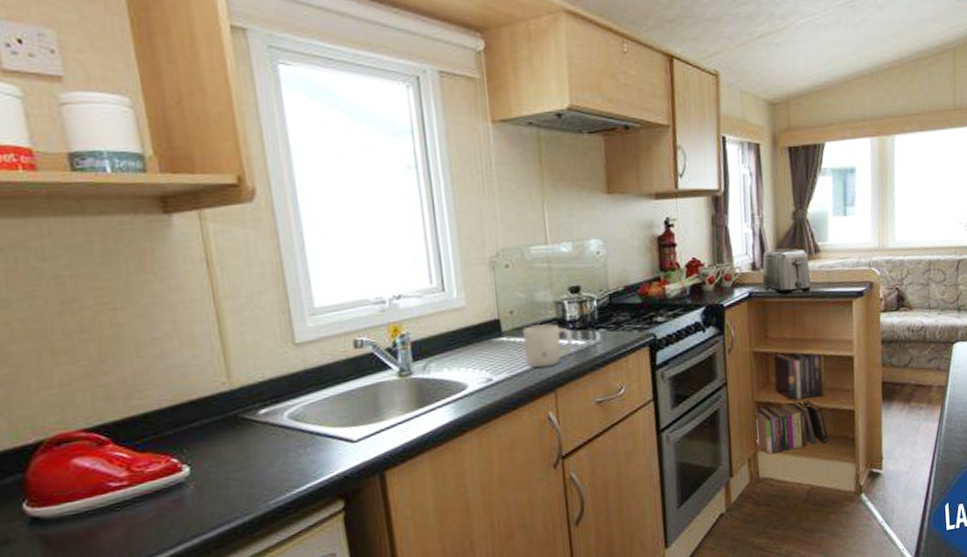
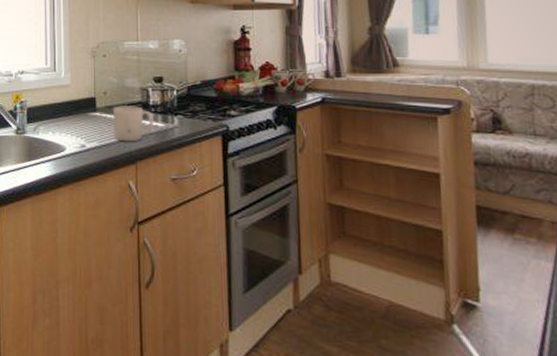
books: present [756,400,829,454] -> none [328,210,412,260]
toaster: present [762,248,812,295] -> none [336,60,390,104]
books: present [773,352,826,401] -> none [347,160,407,210]

